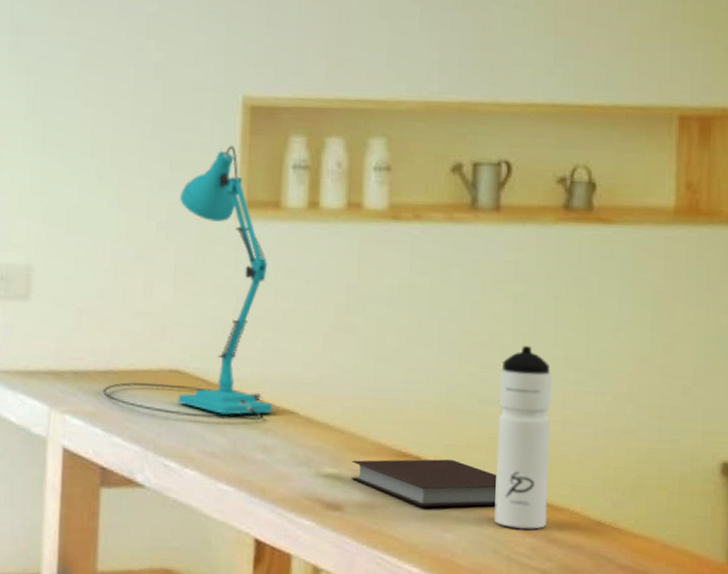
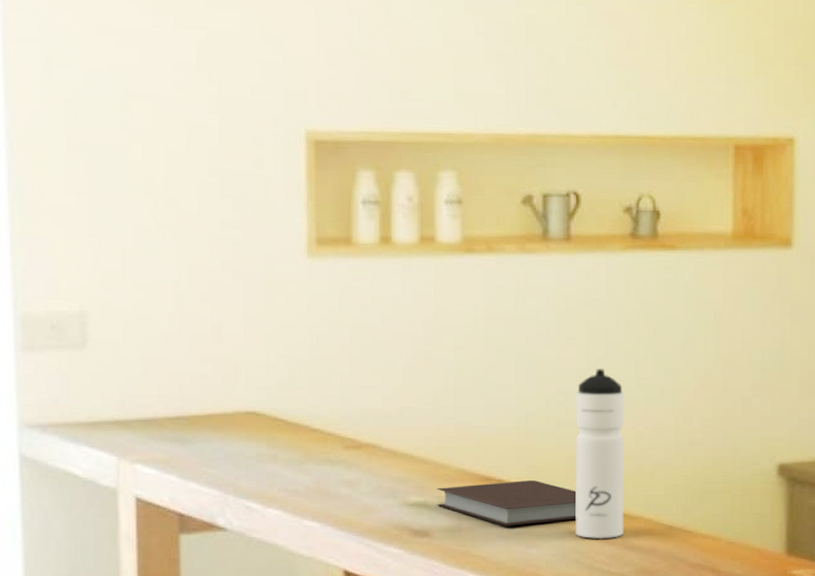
desk lamp: present [103,145,274,421] -> none [175,181,356,458]

